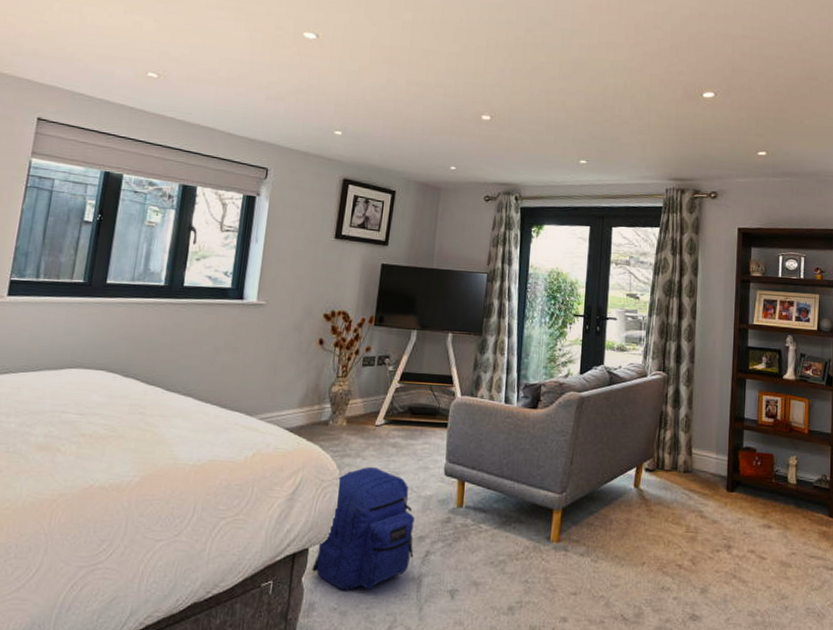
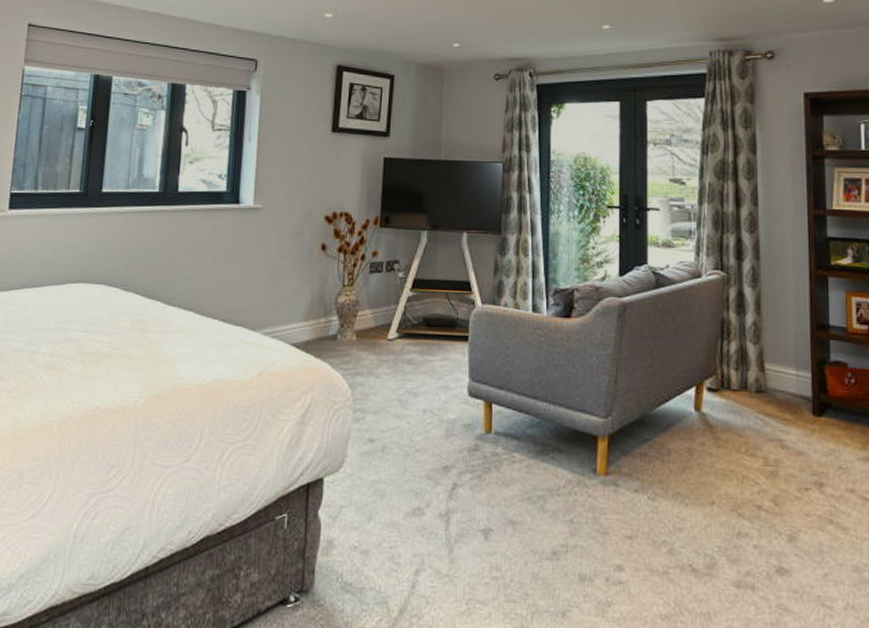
backpack: present [312,467,415,590] -> none [328,387,439,526]

